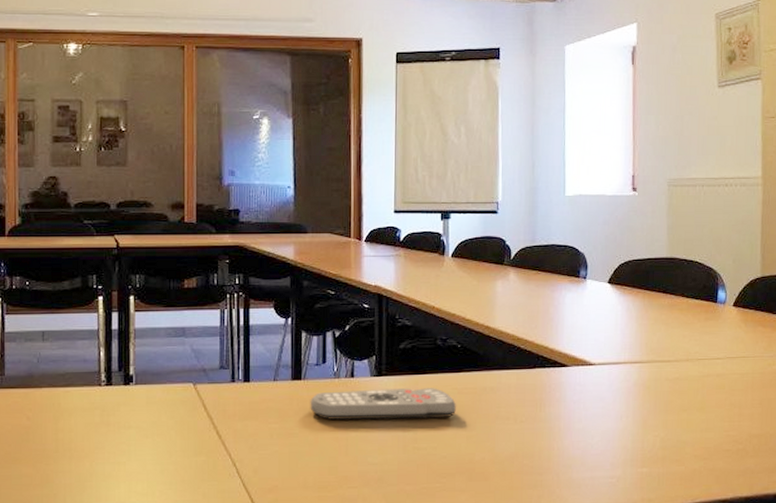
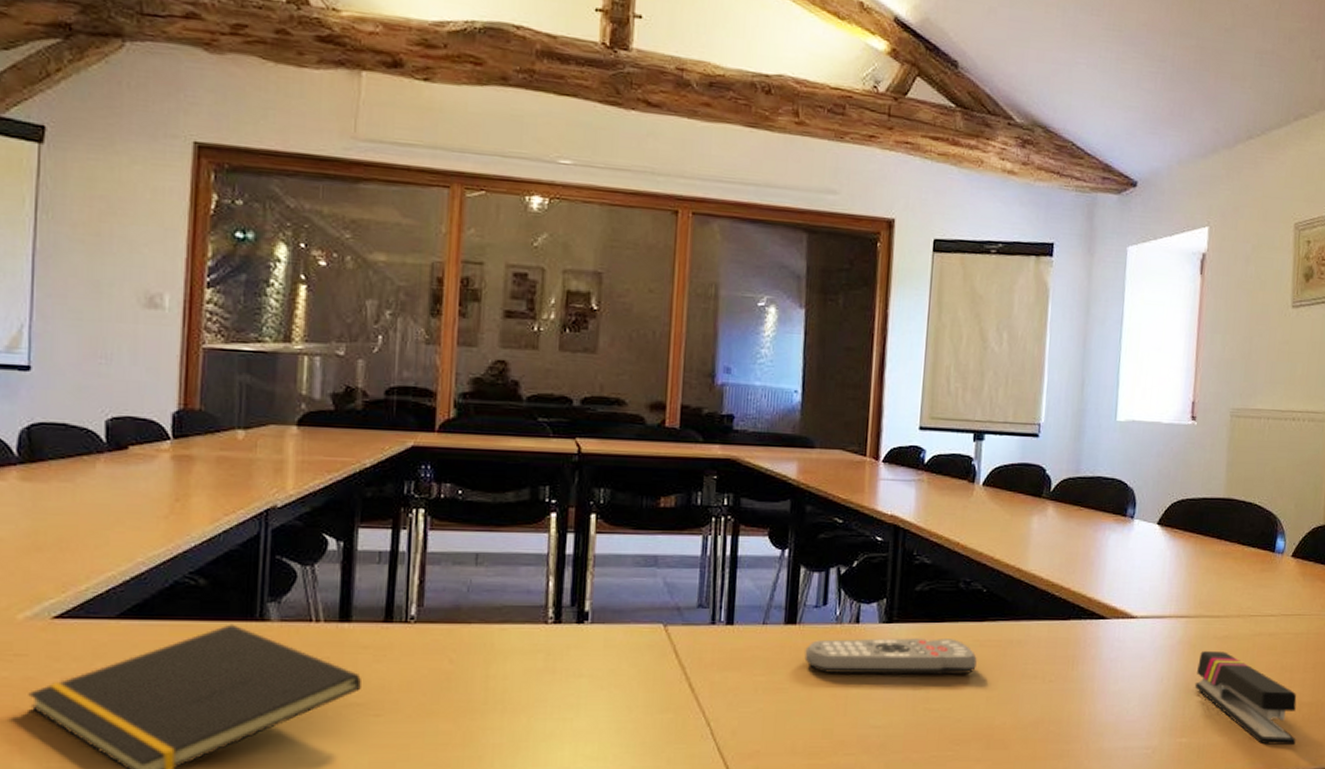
stapler: none [651,391,749,473] -> present [1194,651,1297,746]

